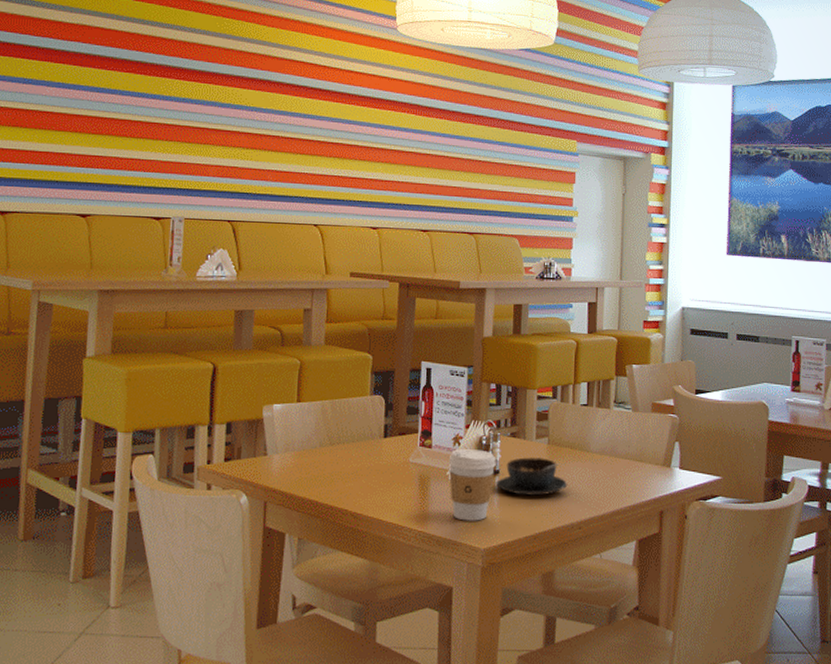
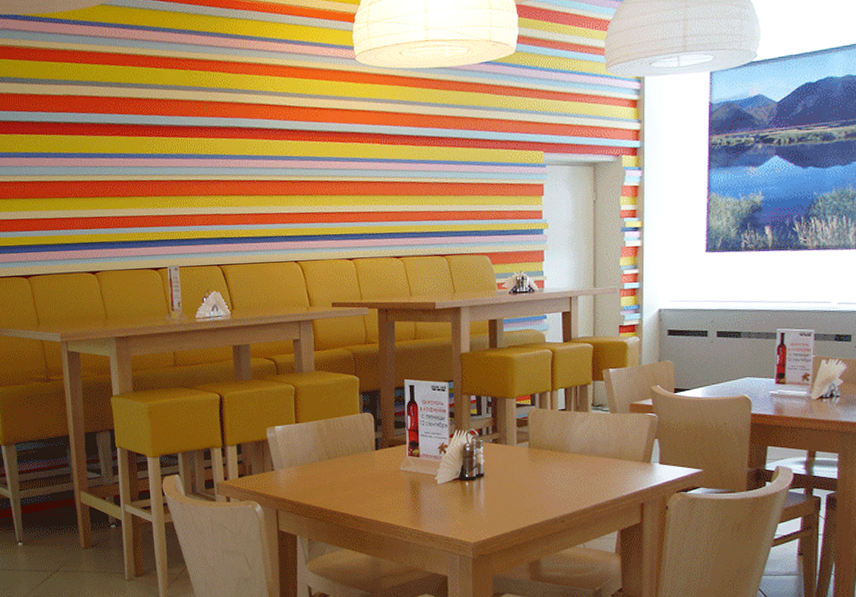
coffee cup: present [448,449,496,521] -> none [436,456,480,519]
soup bowl: present [495,457,568,496] -> none [481,460,550,495]

